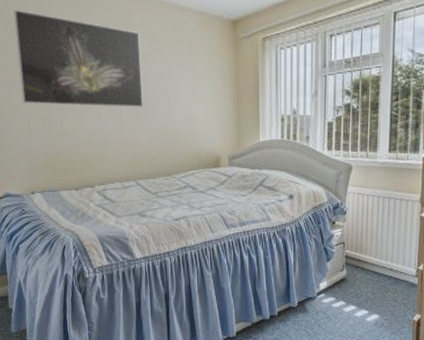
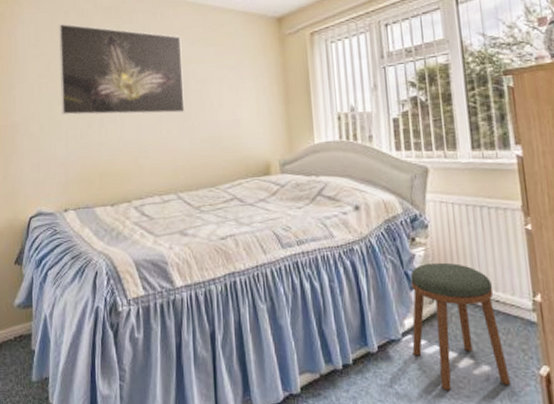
stool: none [324,240,392,332] -> present [410,262,511,390]

